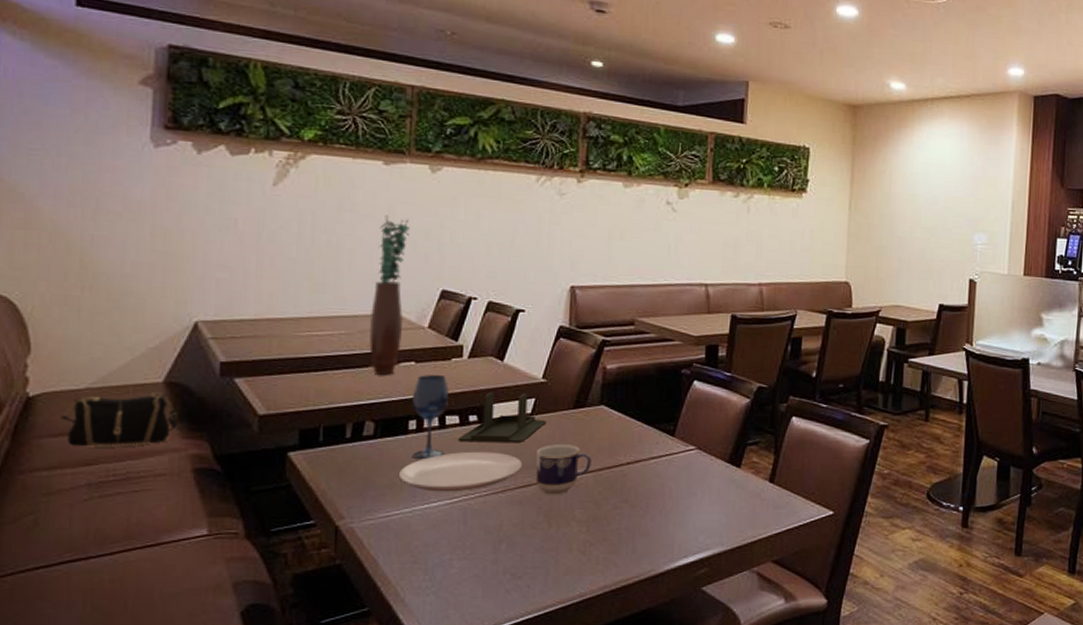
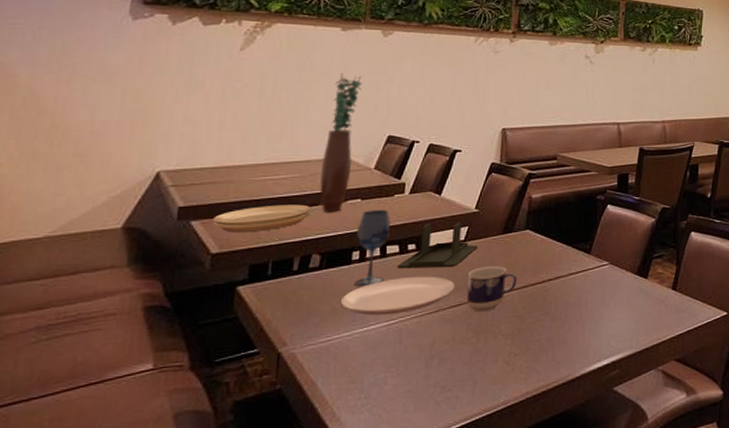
handbag: present [61,393,178,448] -> none [16,238,133,293]
plate: none [258,364,362,394] -> present [213,204,311,233]

